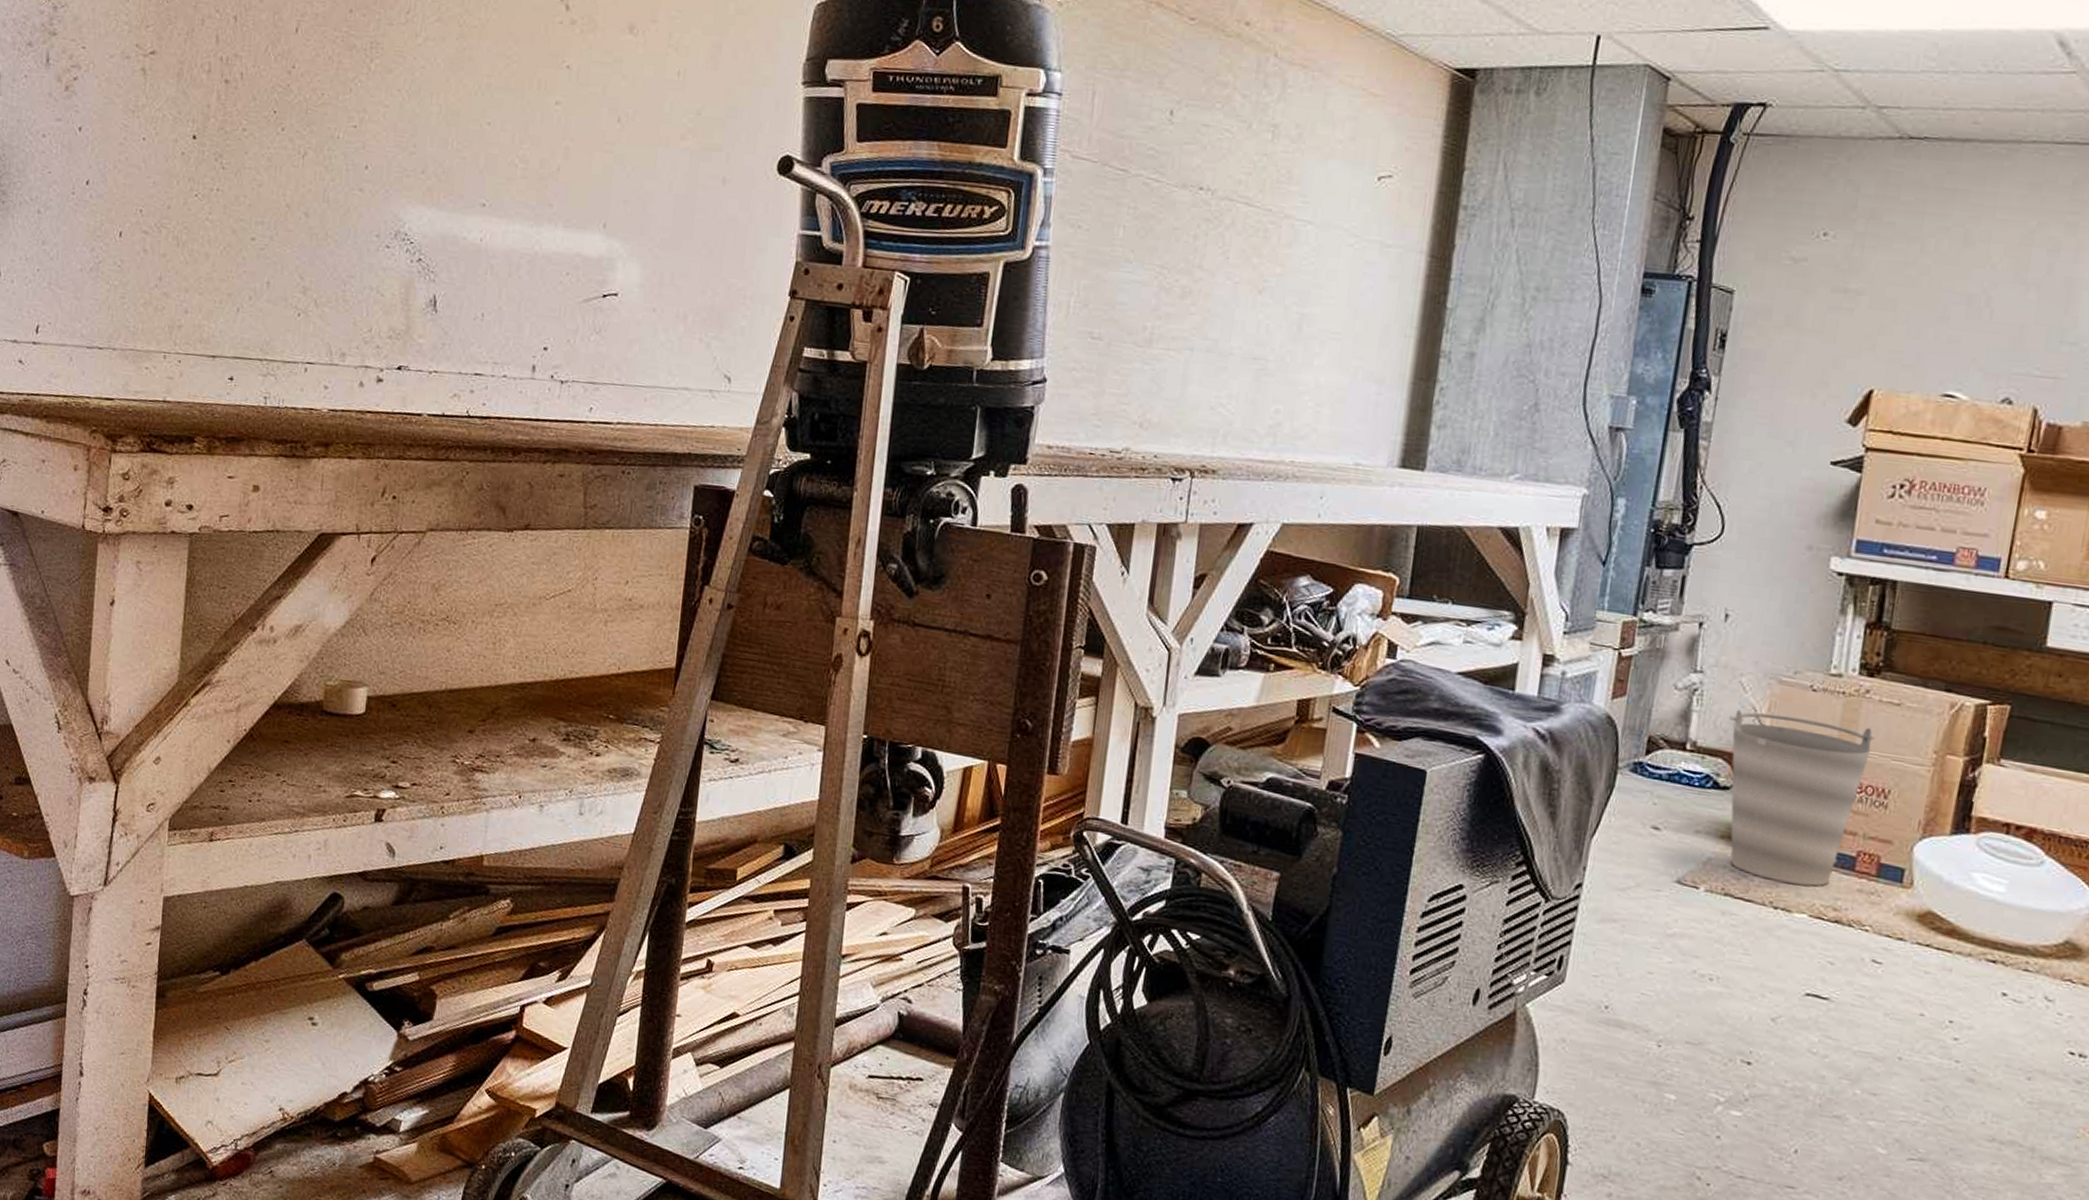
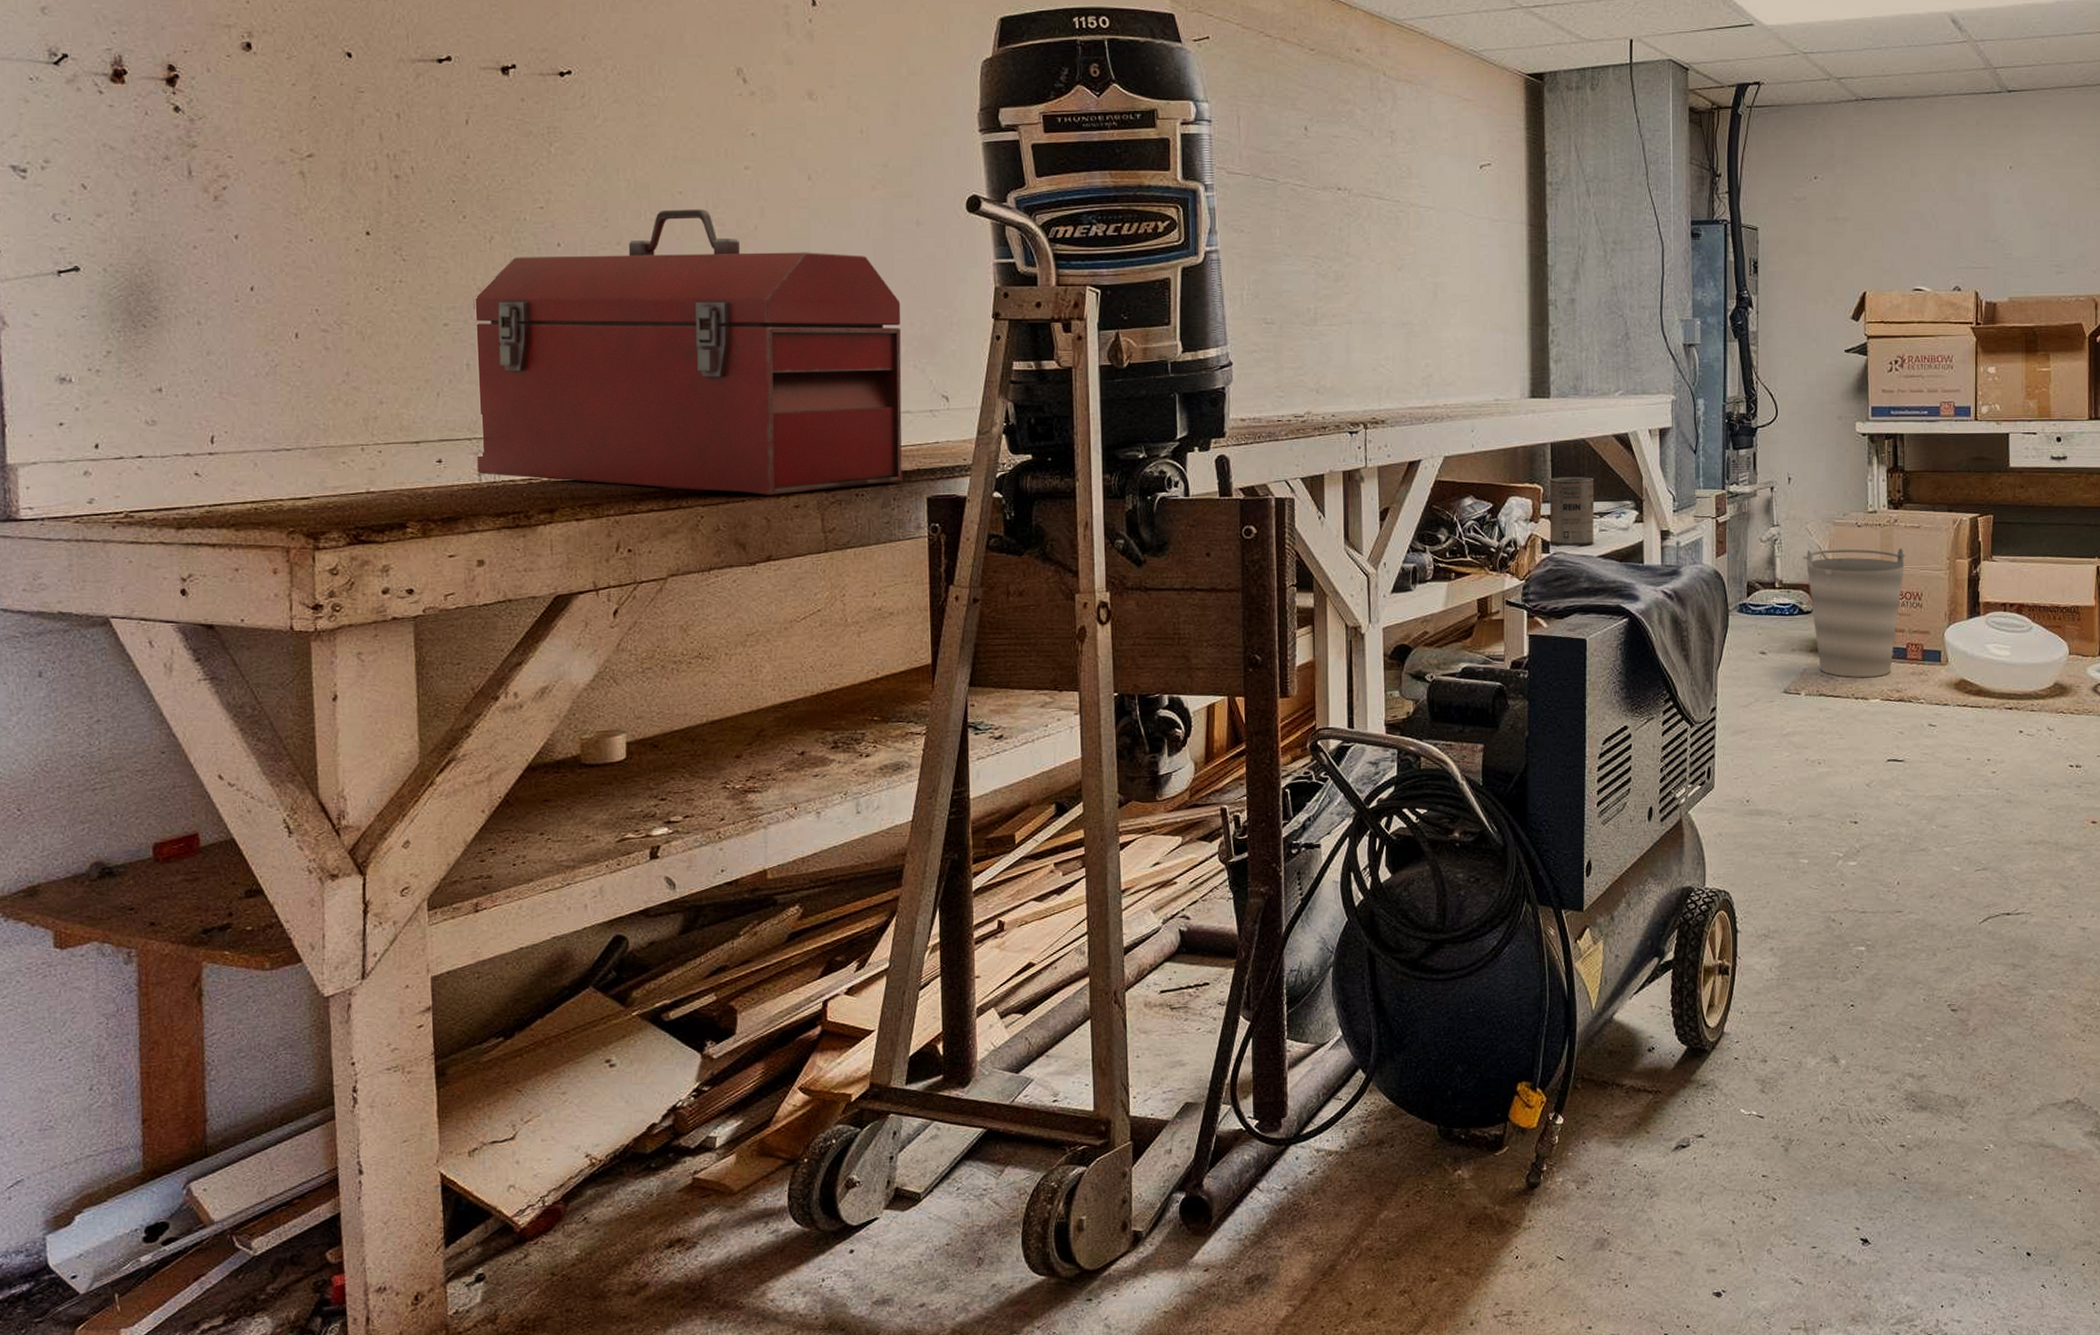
toolbox: none [263,140,695,465] -> present [473,209,903,496]
paint can: none [1398,568,1467,658] -> present [1549,477,1595,547]

